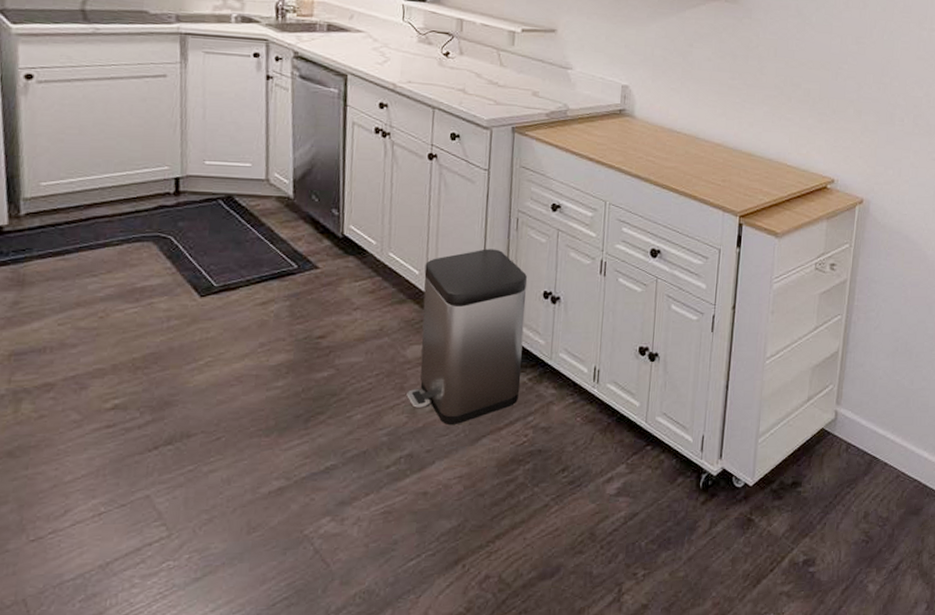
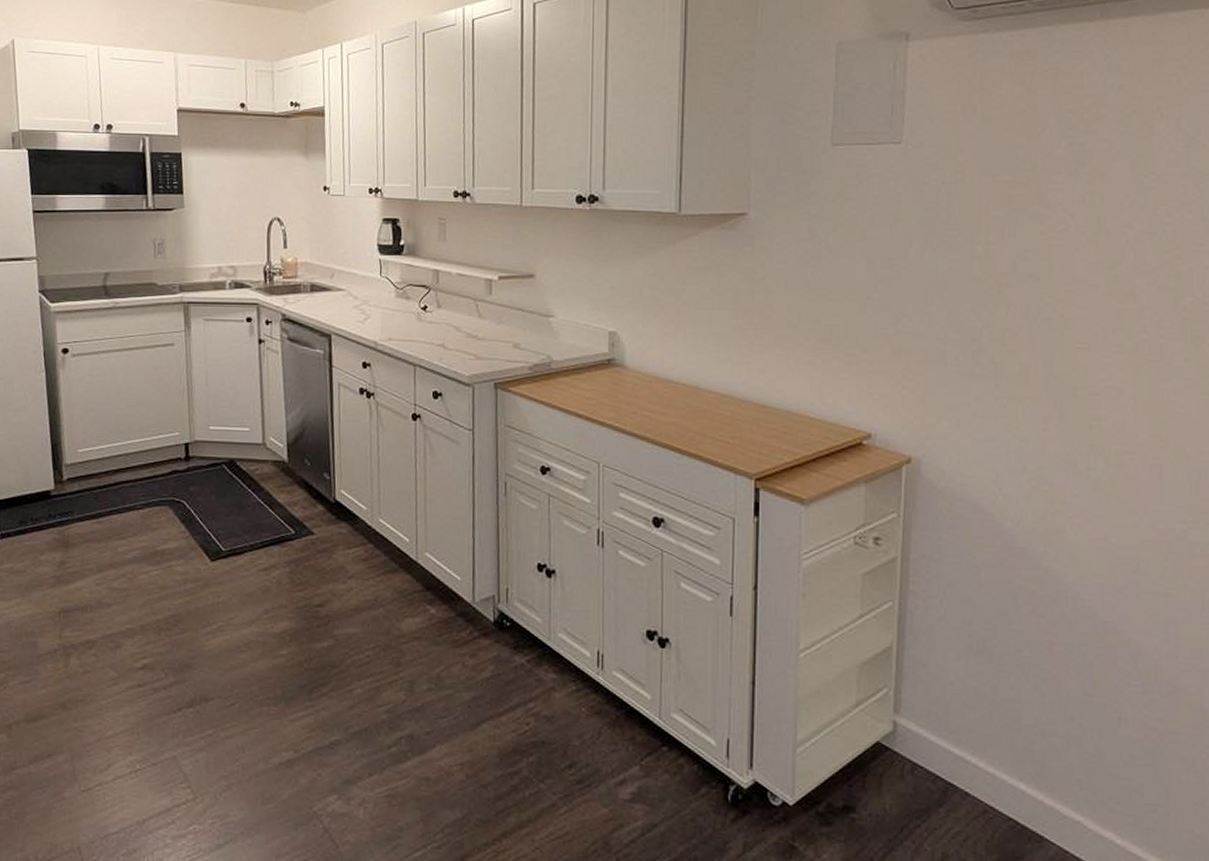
pedal bin: present [406,249,528,424] -> none [404,515,520,706]

